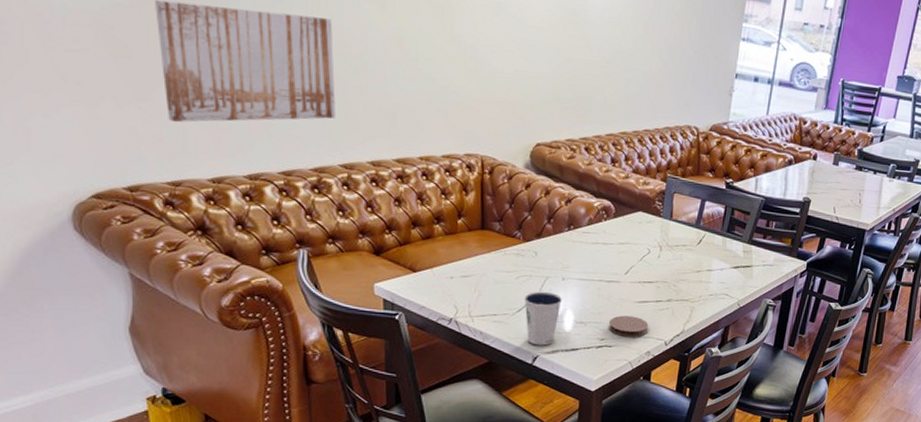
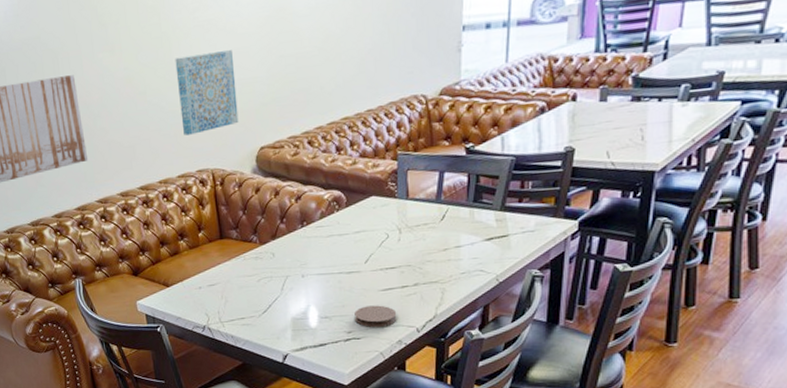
wall art: none [454,32,521,116] -> present [175,49,239,136]
dixie cup: present [524,291,562,346] -> none [268,290,304,344]

